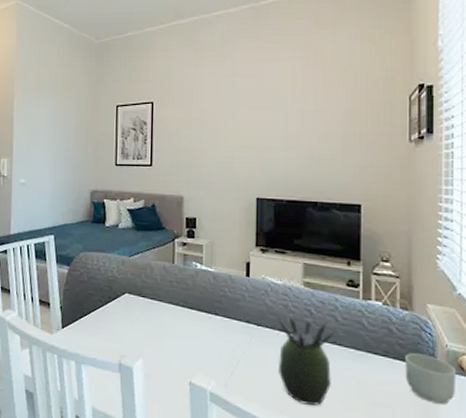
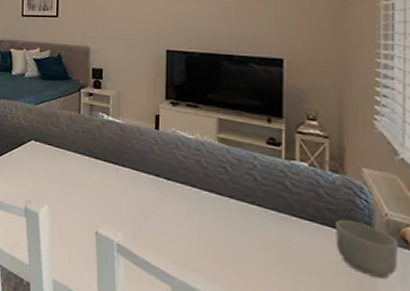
succulent plant: present [277,312,335,406] -> none [188,168,253,267]

